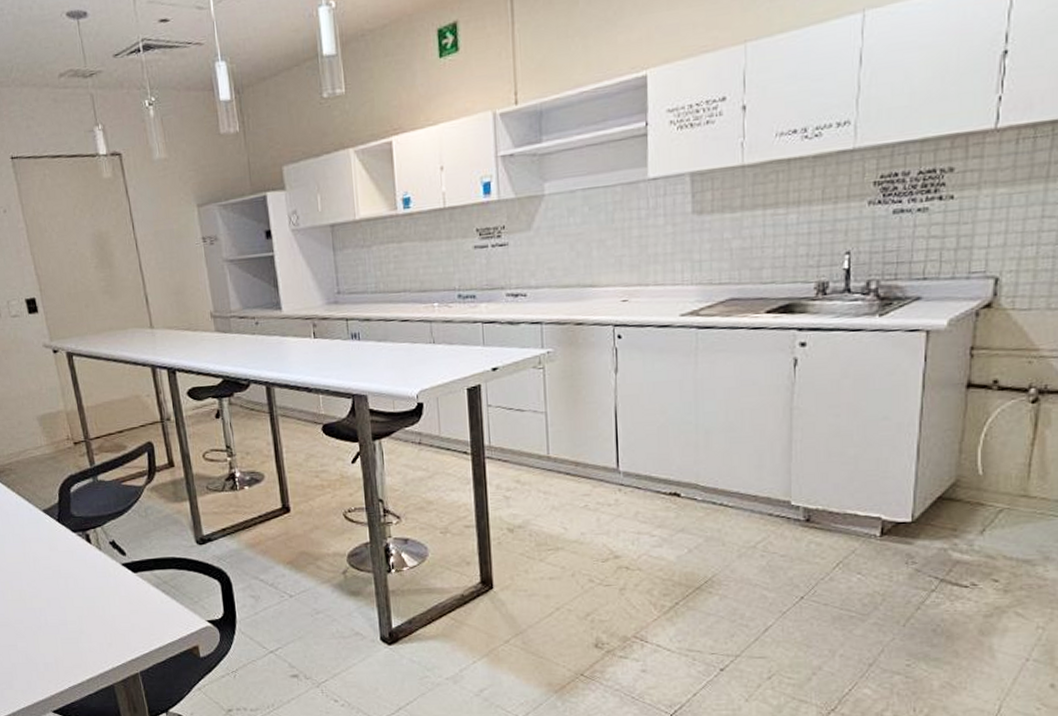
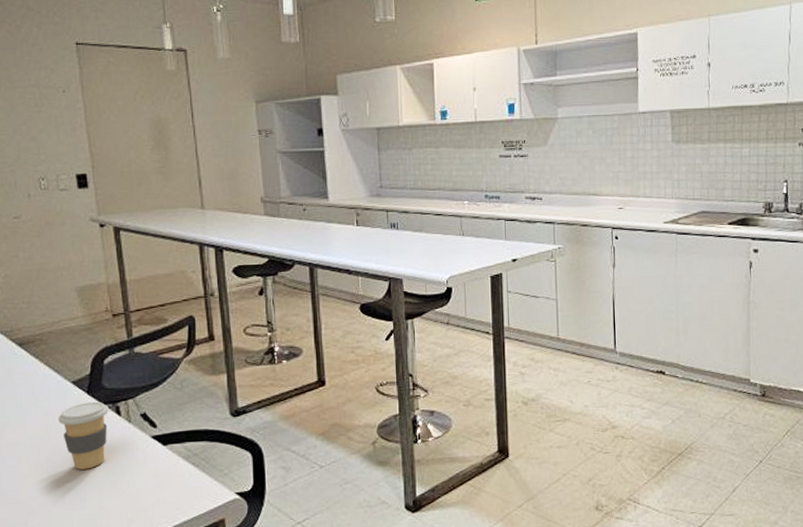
coffee cup: none [34,530,81,595] -> present [58,402,109,470]

